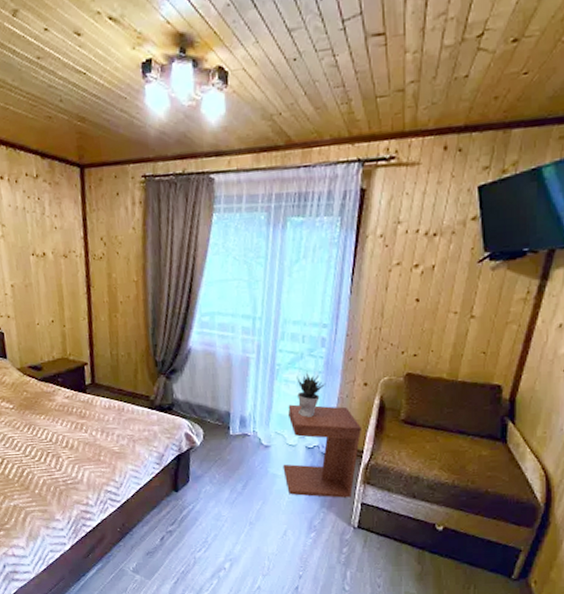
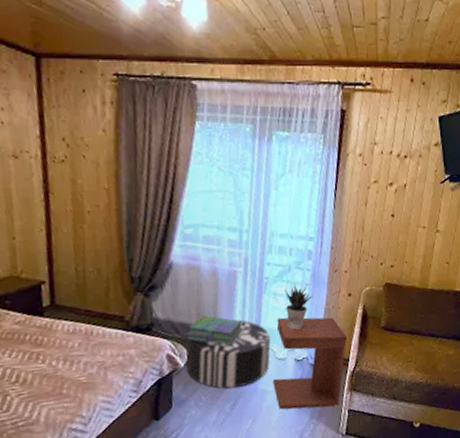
stack of books: none [202,398,254,429] -> present [186,315,243,346]
pouf: none [202,403,282,469] -> present [186,319,271,389]

